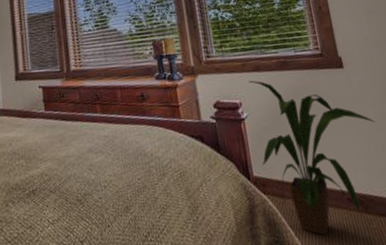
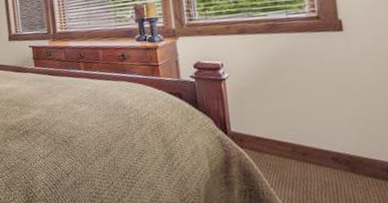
house plant: present [248,80,375,236] -> none [231,42,375,189]

